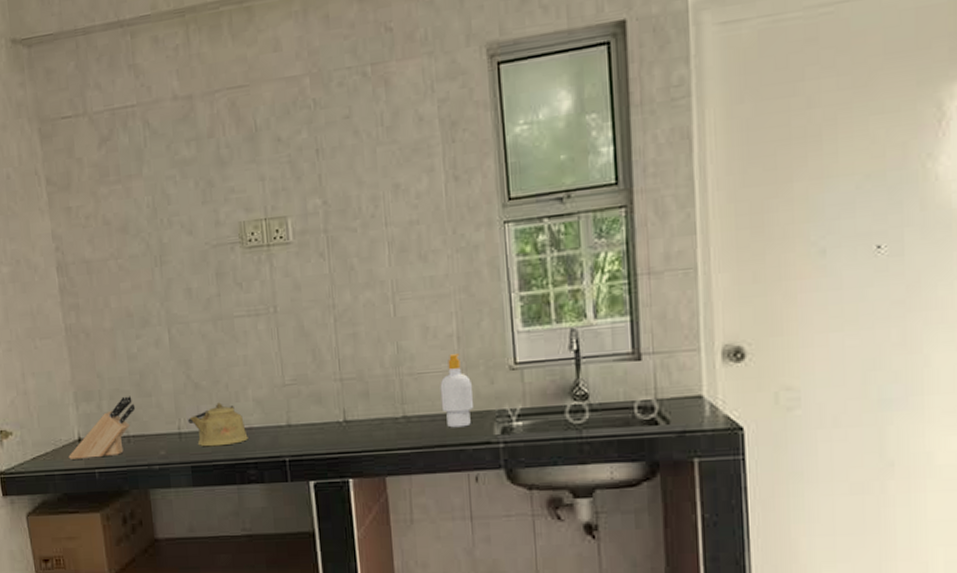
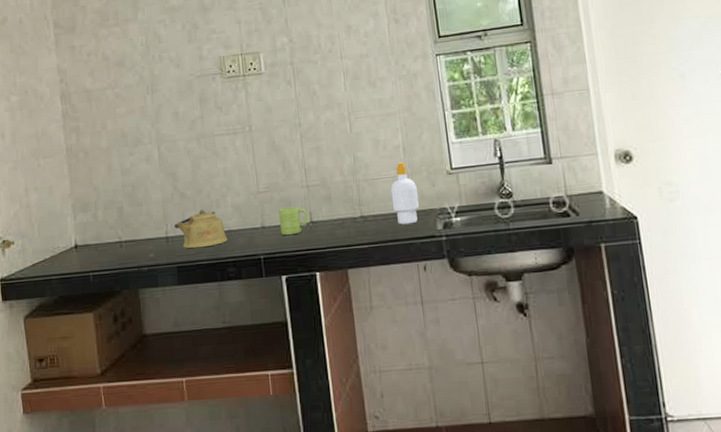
knife block: present [68,396,136,459] -> none [65,206,128,265]
mug: none [306,402,343,436] -> present [278,206,309,236]

